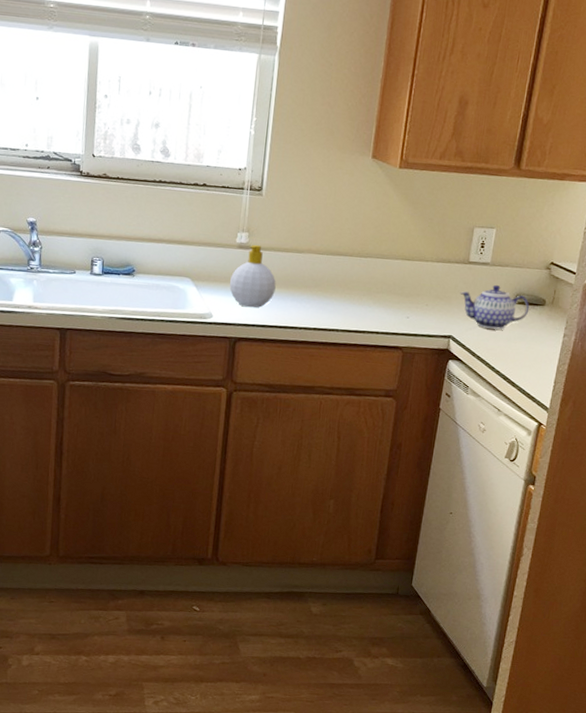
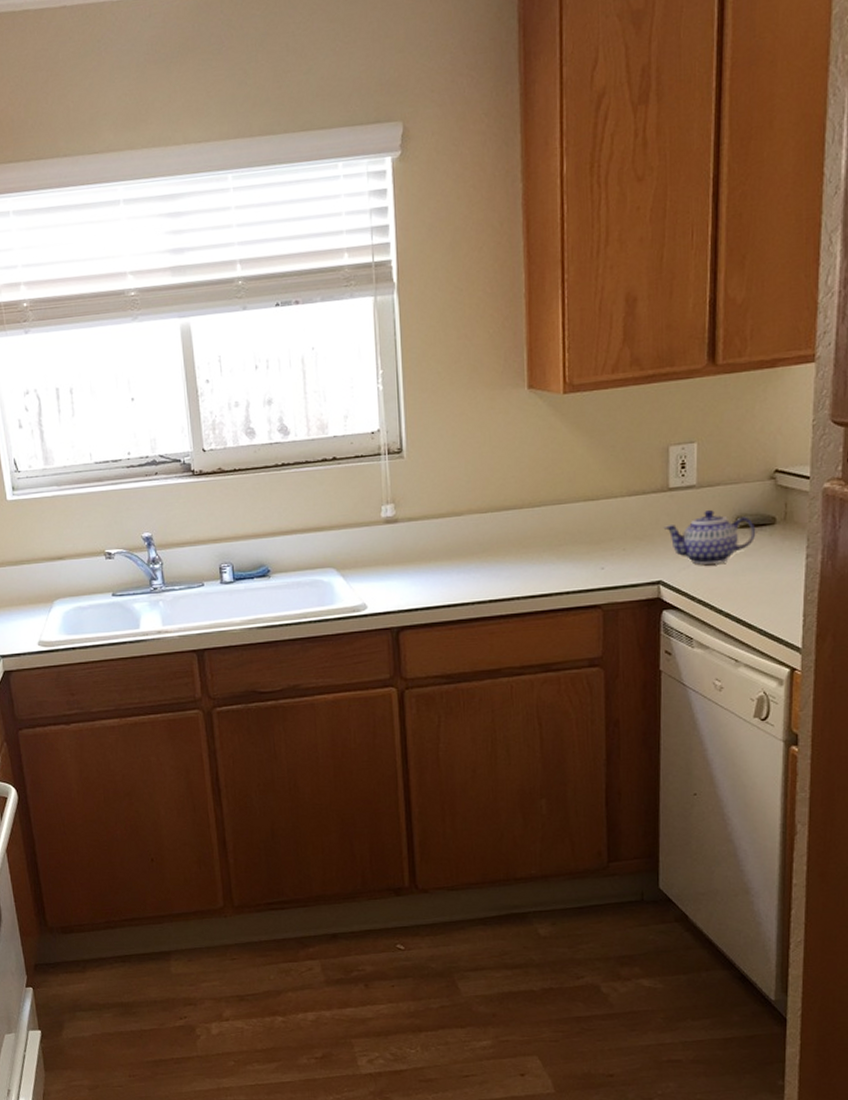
soap bottle: present [229,245,276,308] -> none [380,516,436,590]

